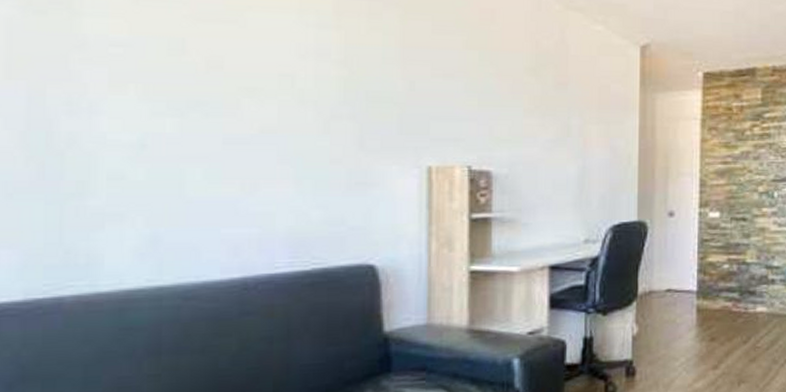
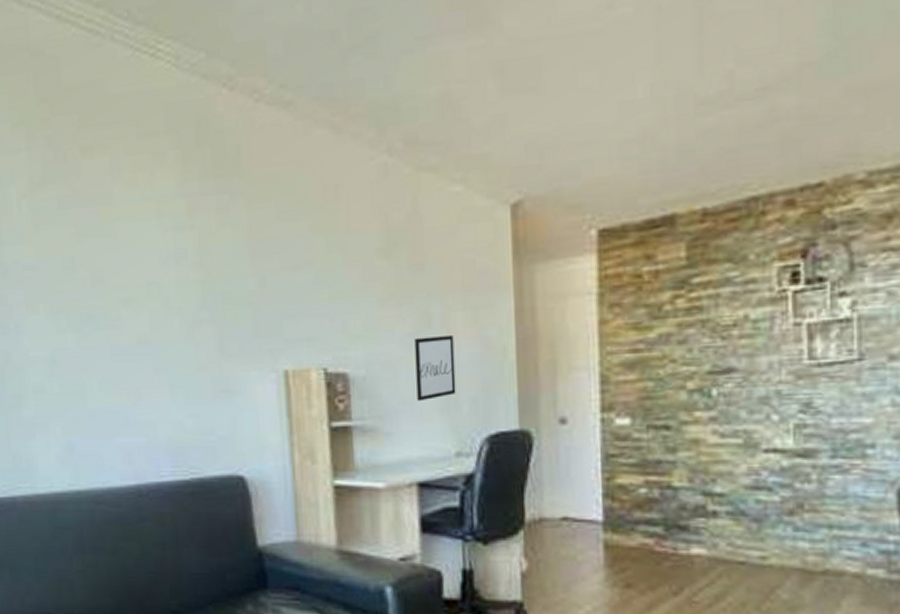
wall art: none [554,143,589,197] -> present [414,334,456,402]

